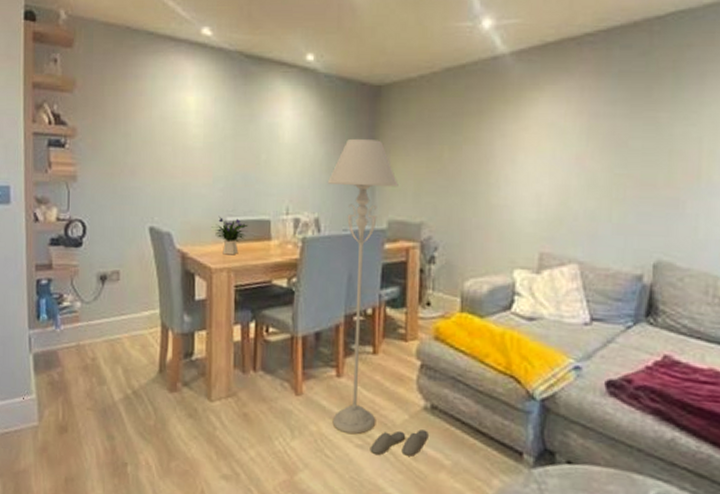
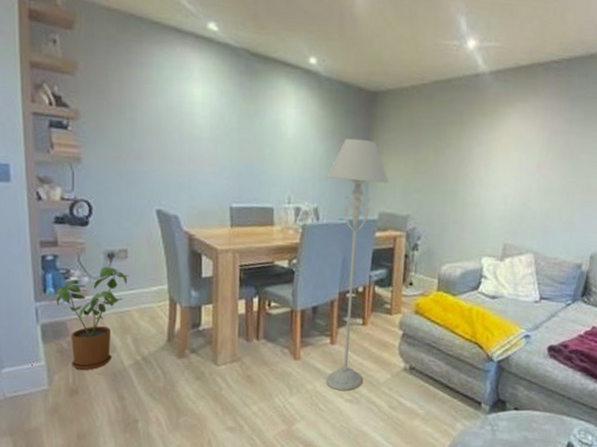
house plant: none [49,290,121,405] -> present [56,266,129,370]
flower arrangement: present [211,216,249,255] -> none [218,202,253,238]
slippers: present [370,430,428,456] -> none [357,386,407,408]

